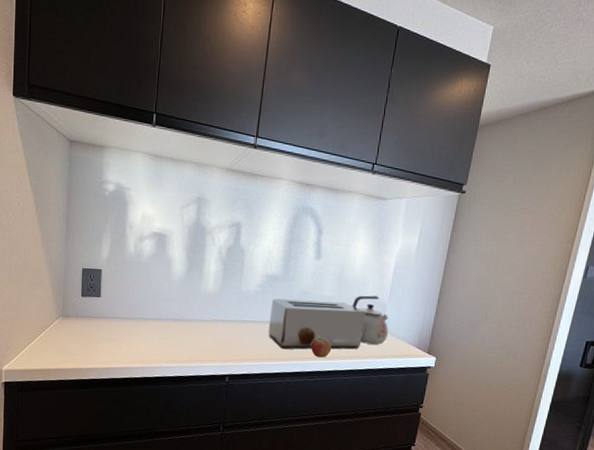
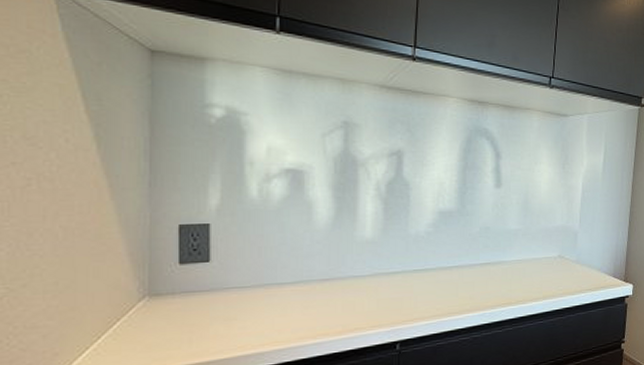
toaster: present [268,298,365,349] -> none [446,235,556,298]
fruit: present [311,336,332,358] -> none [499,278,522,303]
kettle: present [352,295,389,345] -> none [541,224,582,280]

